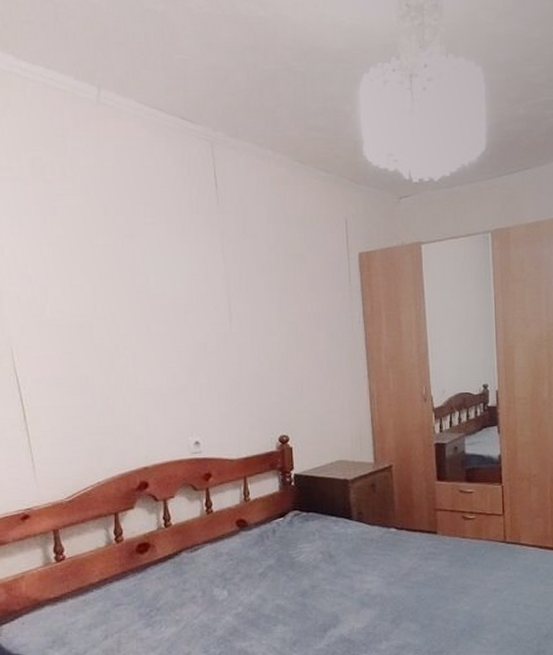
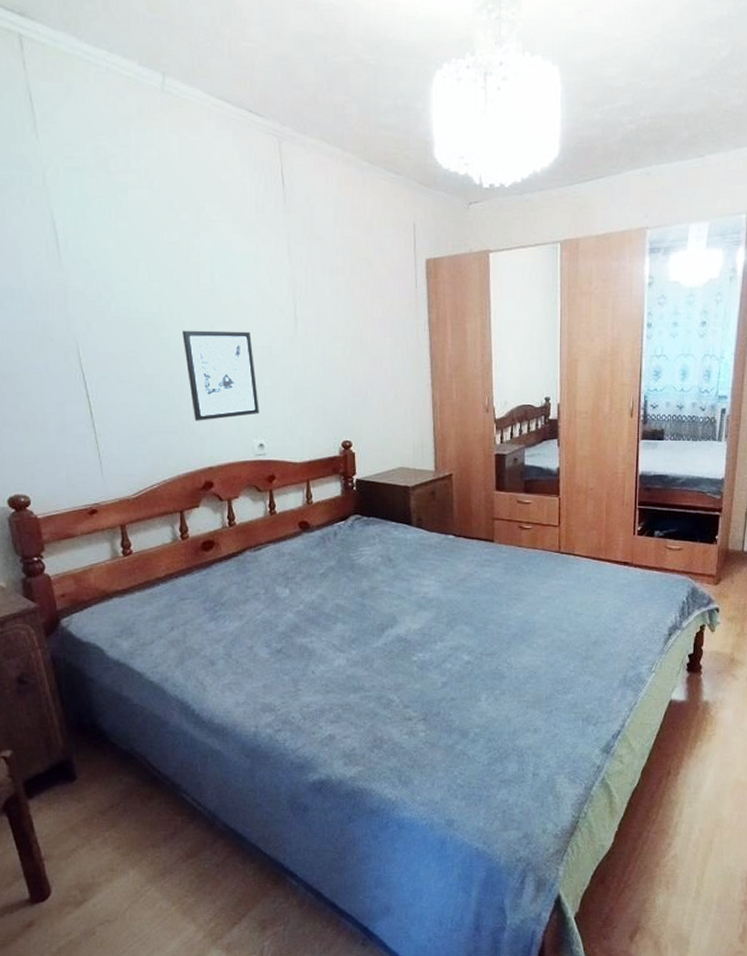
wall art: none [117,329,195,421] -> present [182,330,259,421]

